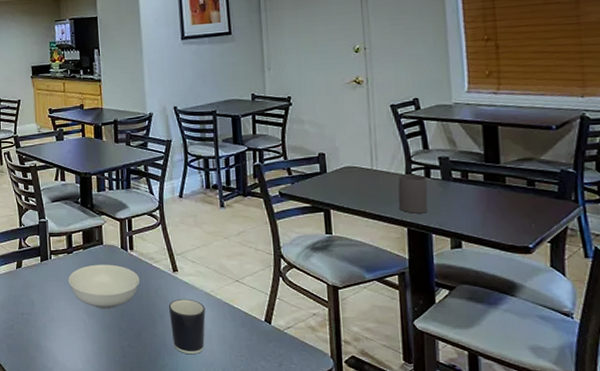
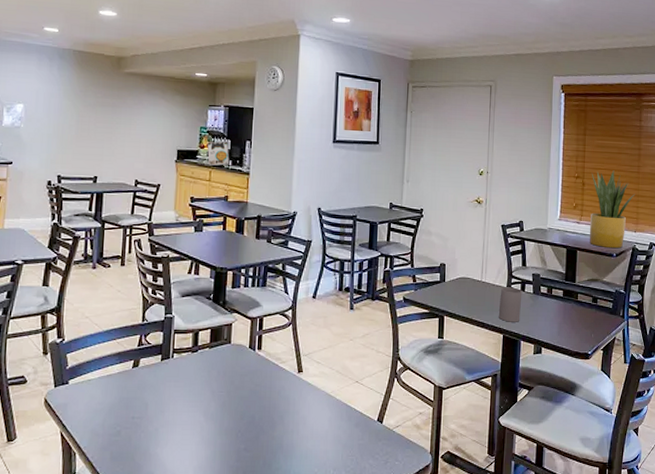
cereal box: none [58,53,81,77] -> present [207,141,230,166]
bowl: present [68,264,140,309] -> none [189,364,265,412]
mug: present [168,298,206,355] -> none [289,399,324,456]
planter: none [507,25,576,120] -> present [589,170,635,249]

